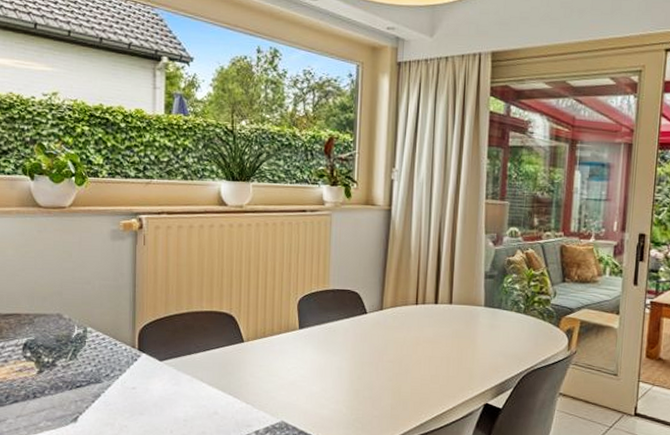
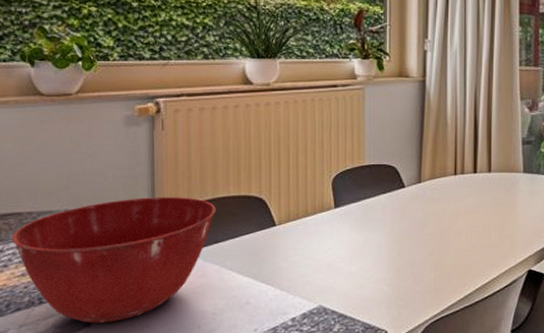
mixing bowl: none [11,307,190,421] -> present [11,197,216,324]

